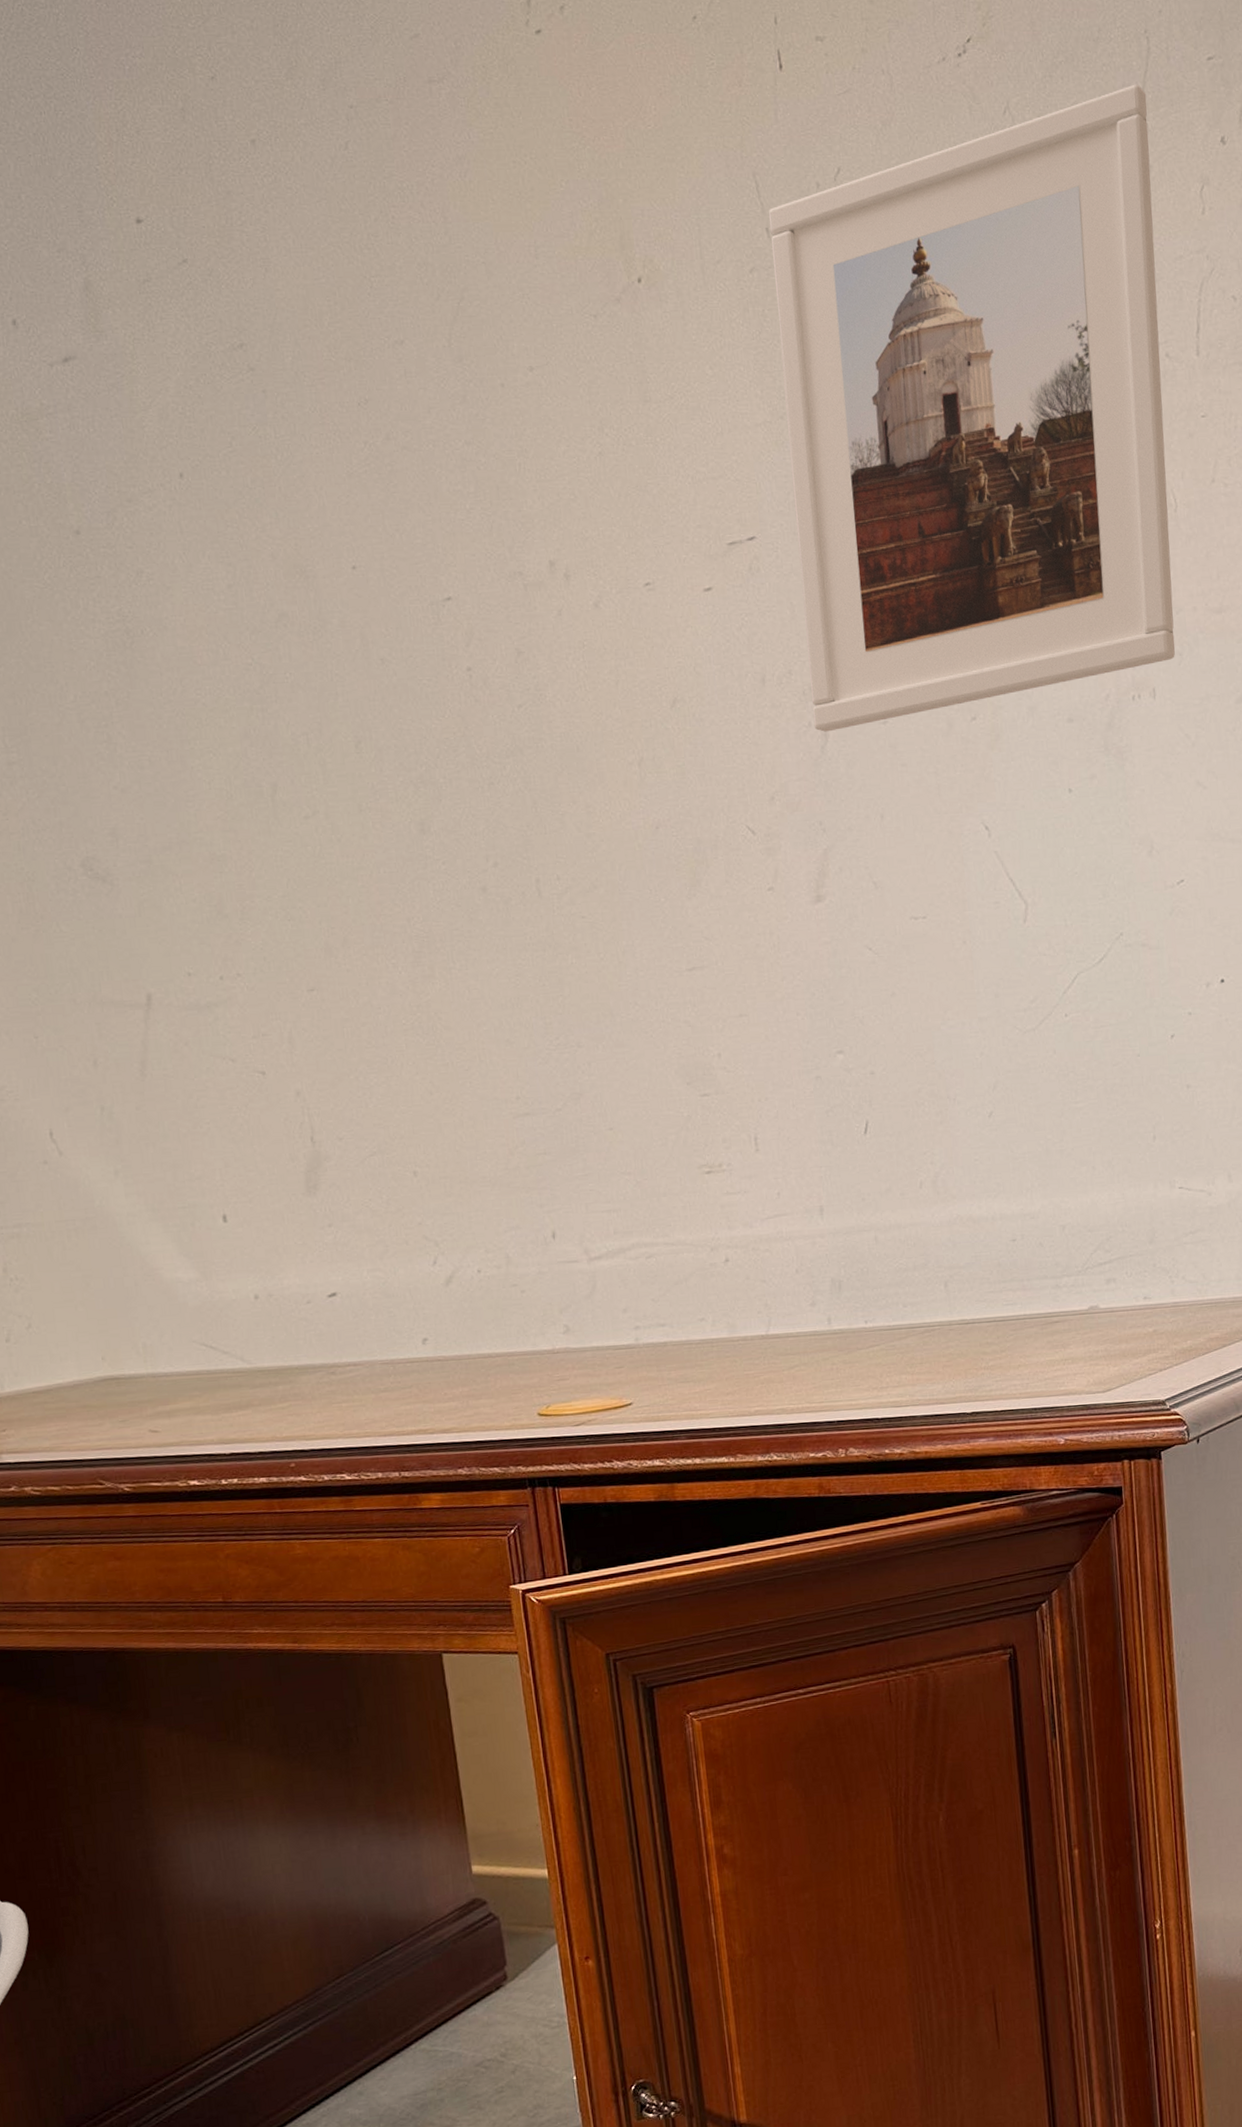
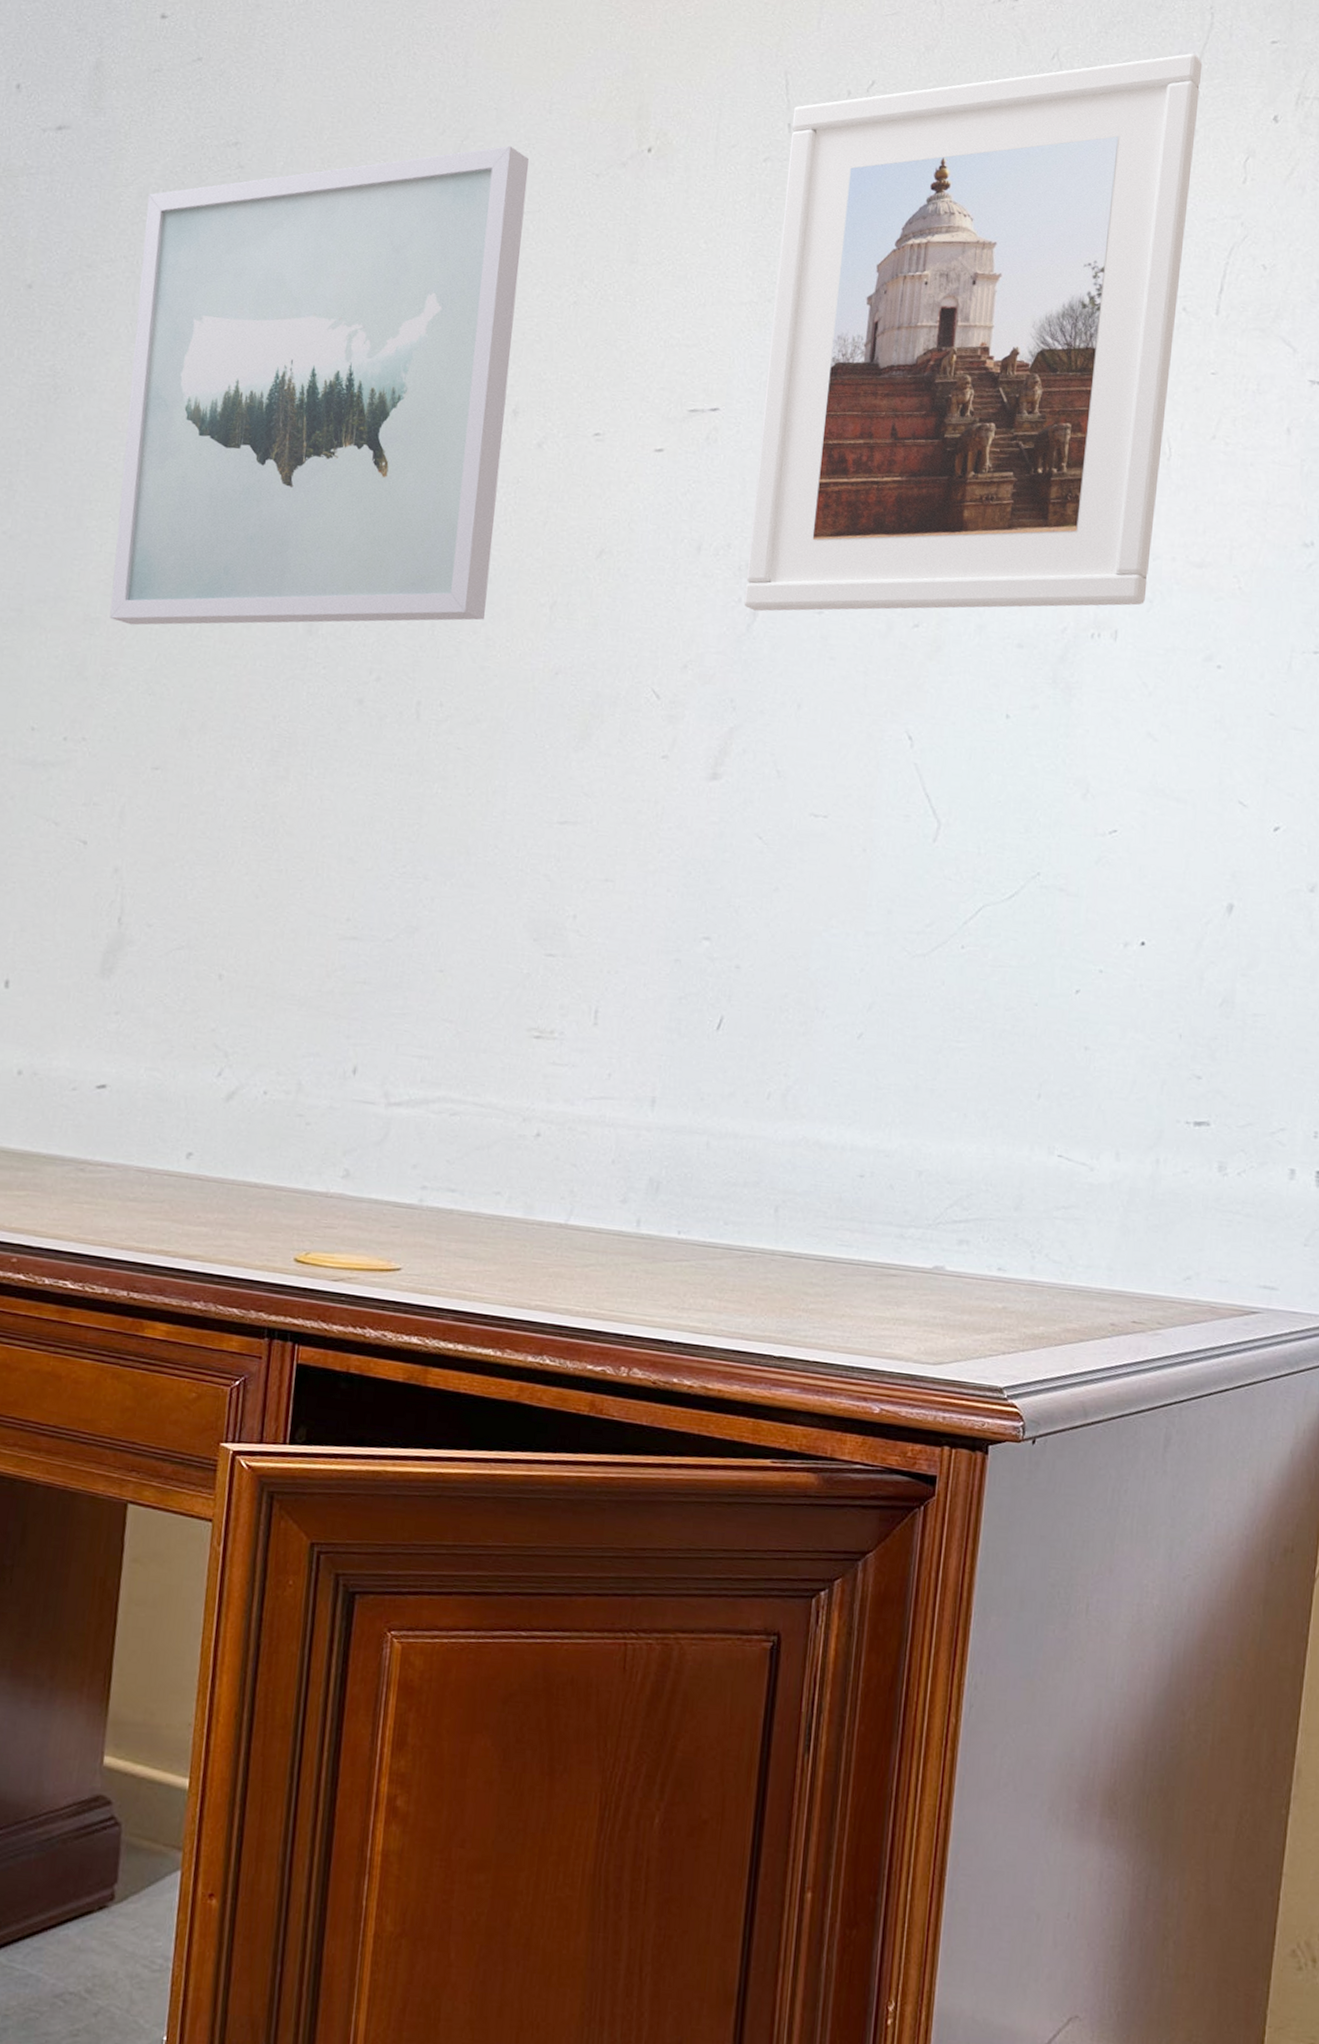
wall art: none [168,299,581,856] -> present [109,145,530,626]

